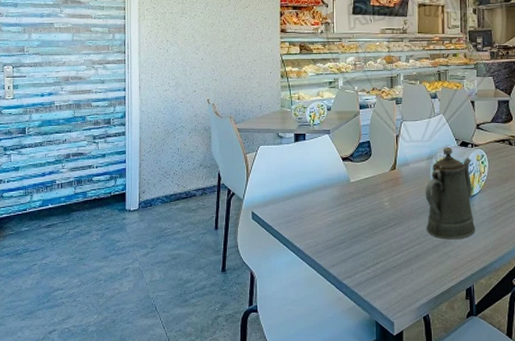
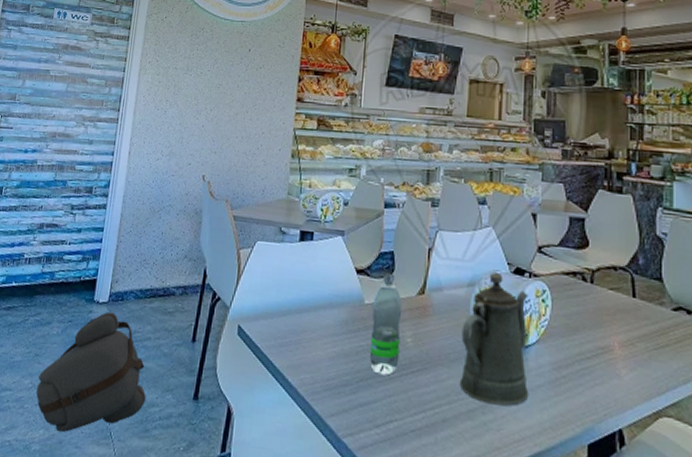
backpack: none [86,216,181,314] -> present [36,311,146,433]
bottle: none [357,158,380,231] -> present [369,273,402,376]

